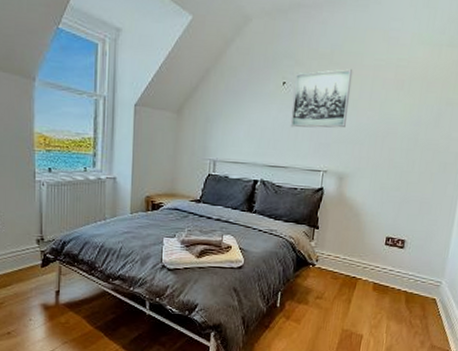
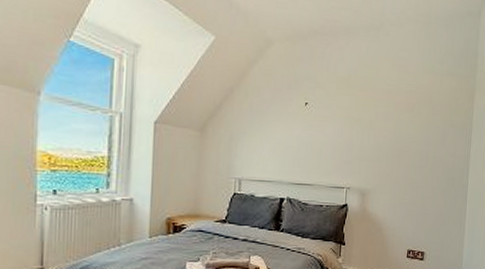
wall art: present [290,69,353,128] -> none [314,92,369,147]

